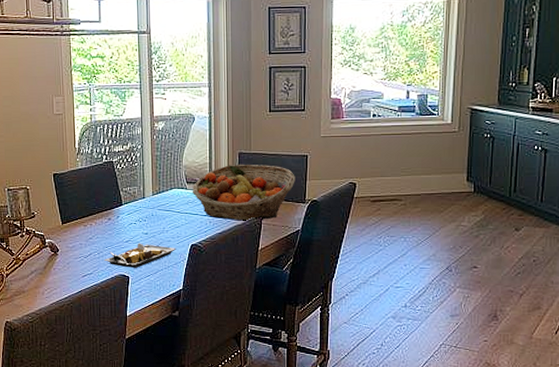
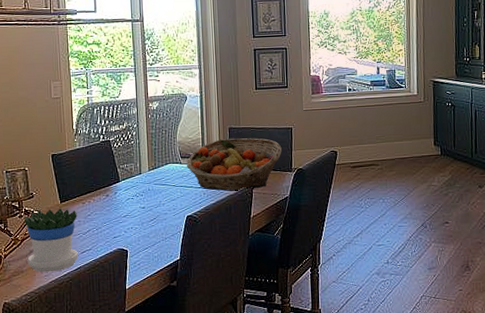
flowerpot: none [26,230,79,294] -> present [24,208,78,273]
plate: present [104,243,176,268] -> none [103,217,173,242]

